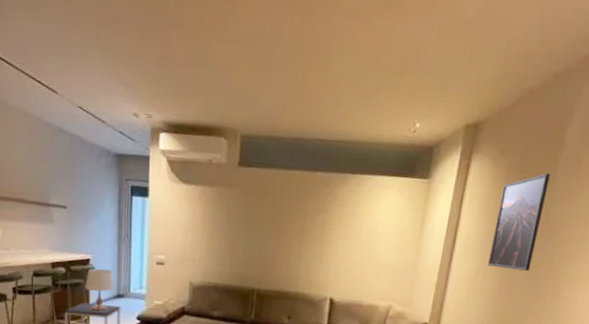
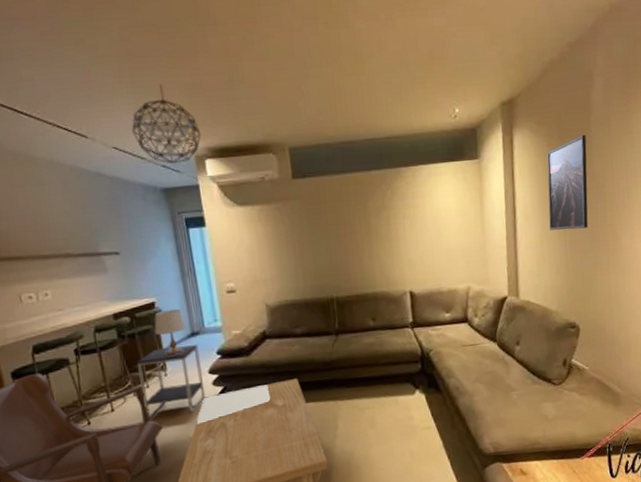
pendant light: none [97,52,161,132] -> present [131,84,202,164]

